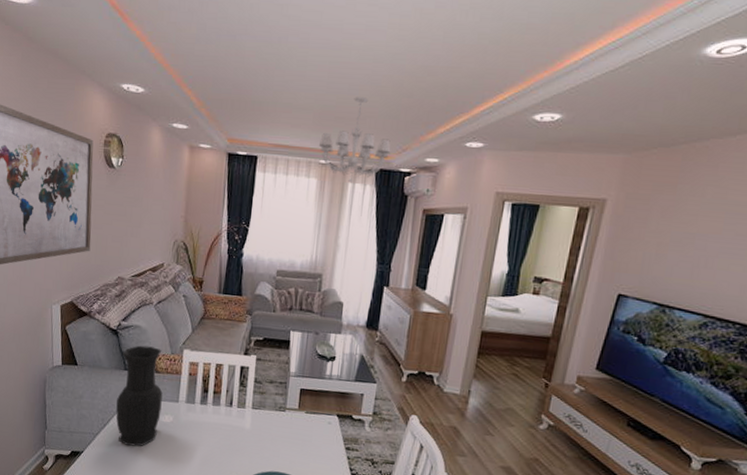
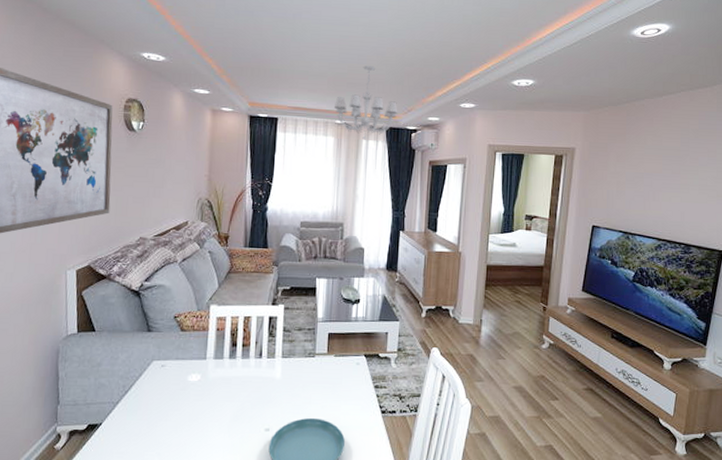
vase: present [116,345,163,447] -> none [138,304,189,411]

